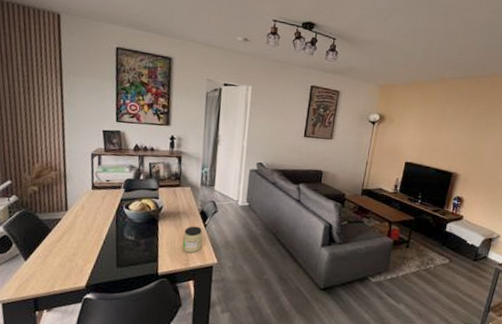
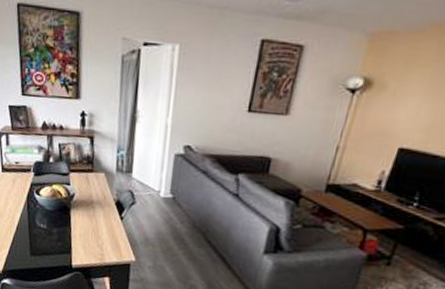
jar: present [182,226,203,253] -> none [96,217,119,248]

